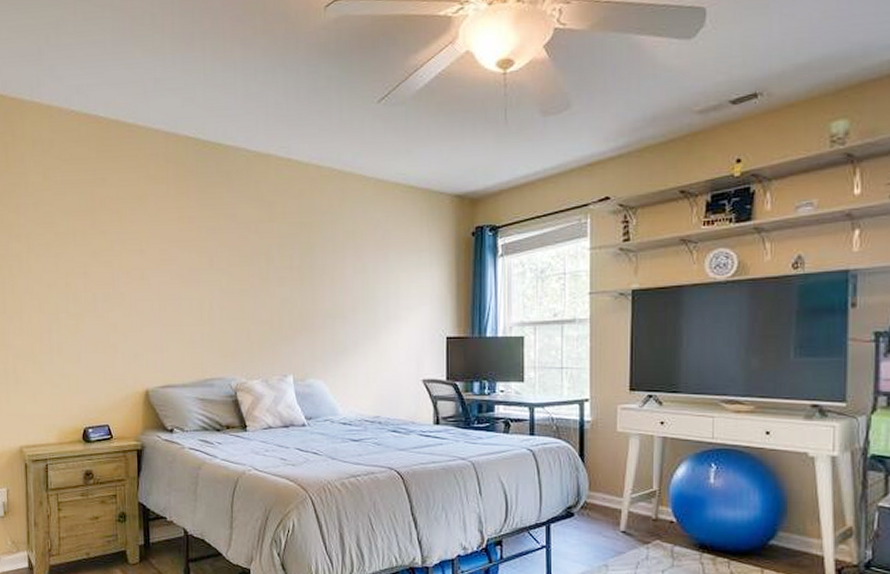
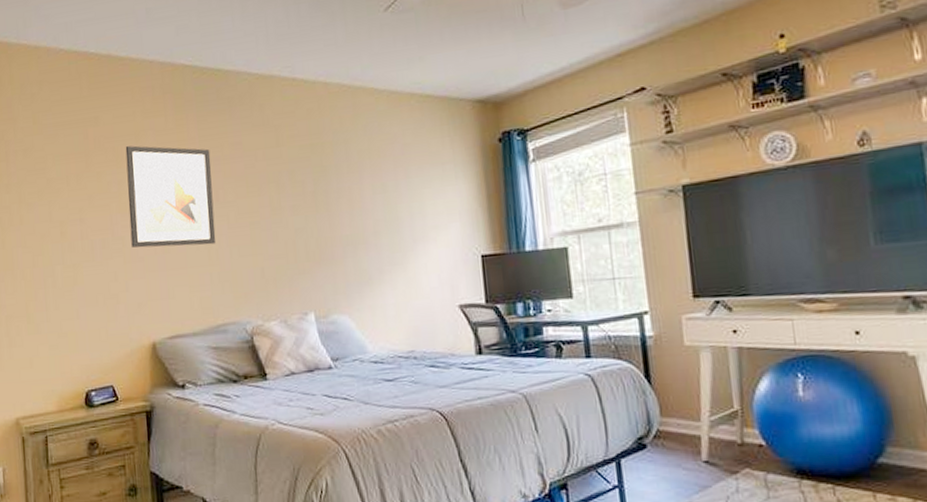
wall art: none [129,209,208,307] -> present [125,145,216,248]

